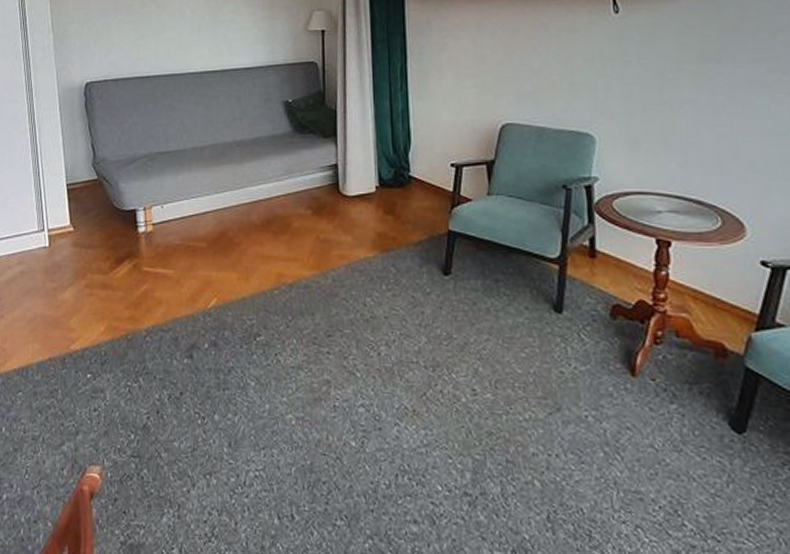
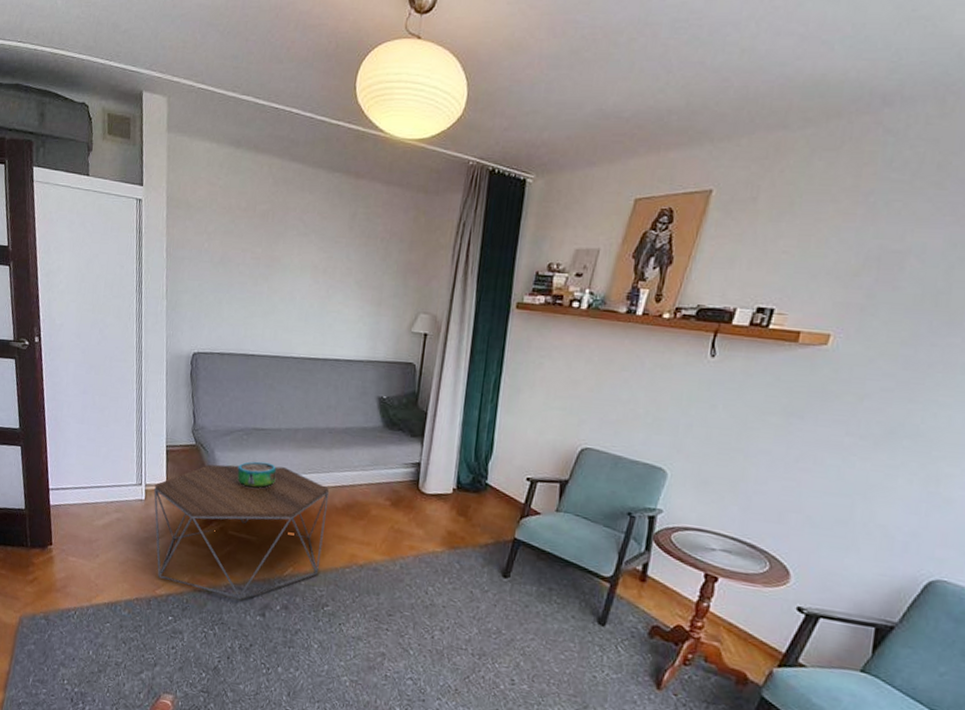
coffee table: none [58,190,246,342] -> present [154,464,330,599]
decorative bowl: none [145,187,187,218] -> present [237,461,277,489]

